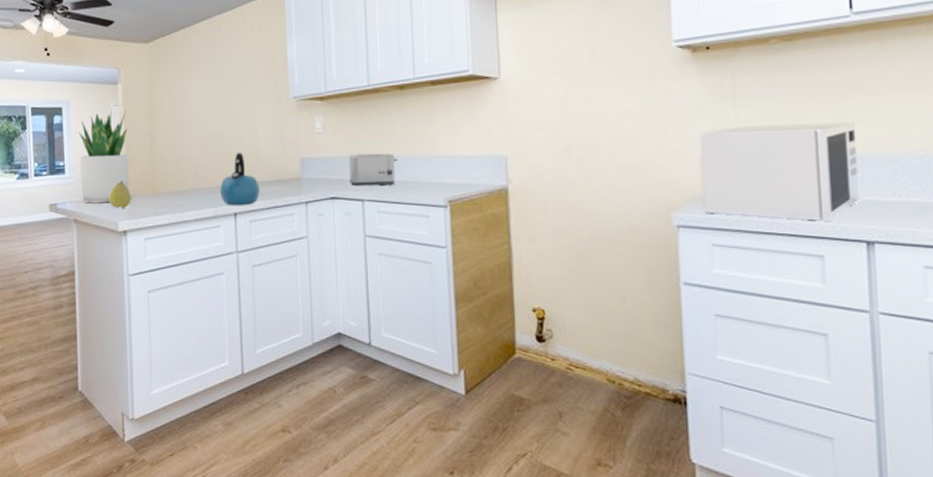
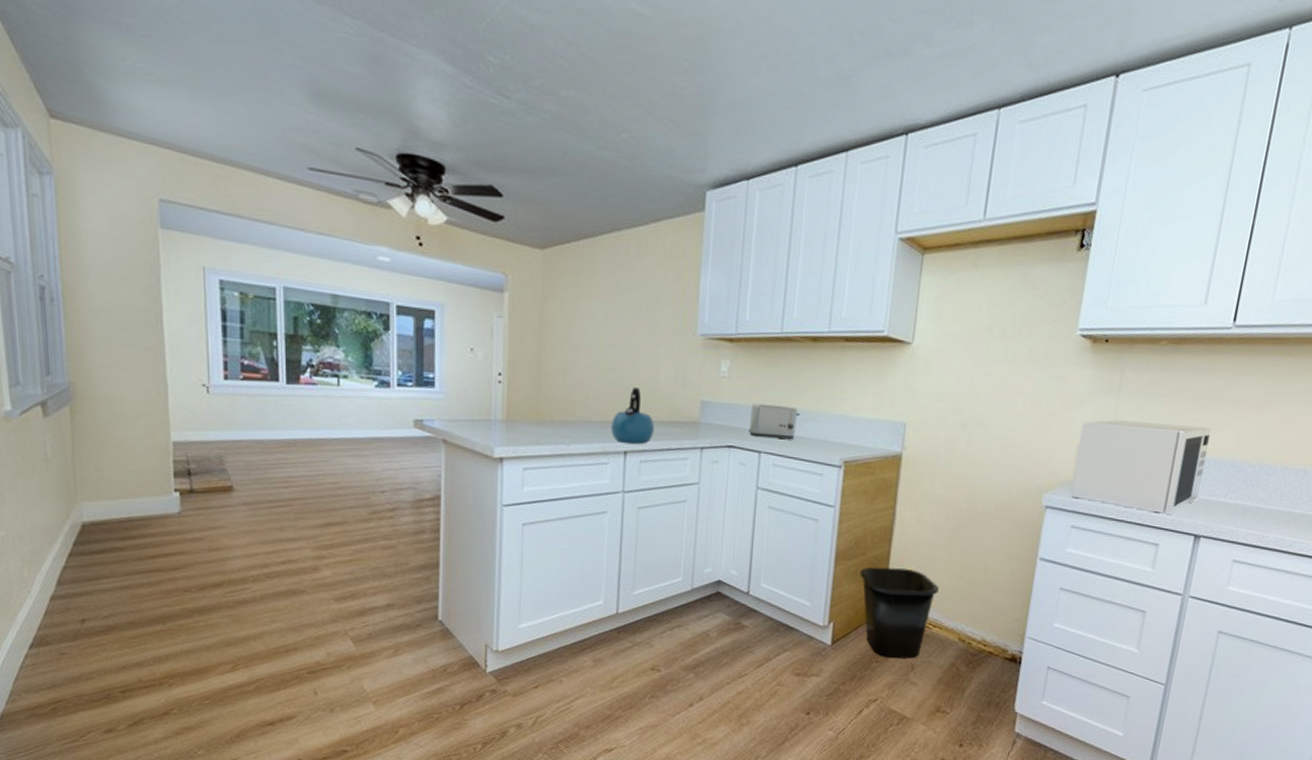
planter: present [78,109,129,204] -> none [452,320,513,426]
fruit: present [109,179,131,208] -> none [485,401,511,433]
waste bin: none [483,306,574,405] -> present [859,567,939,659]

